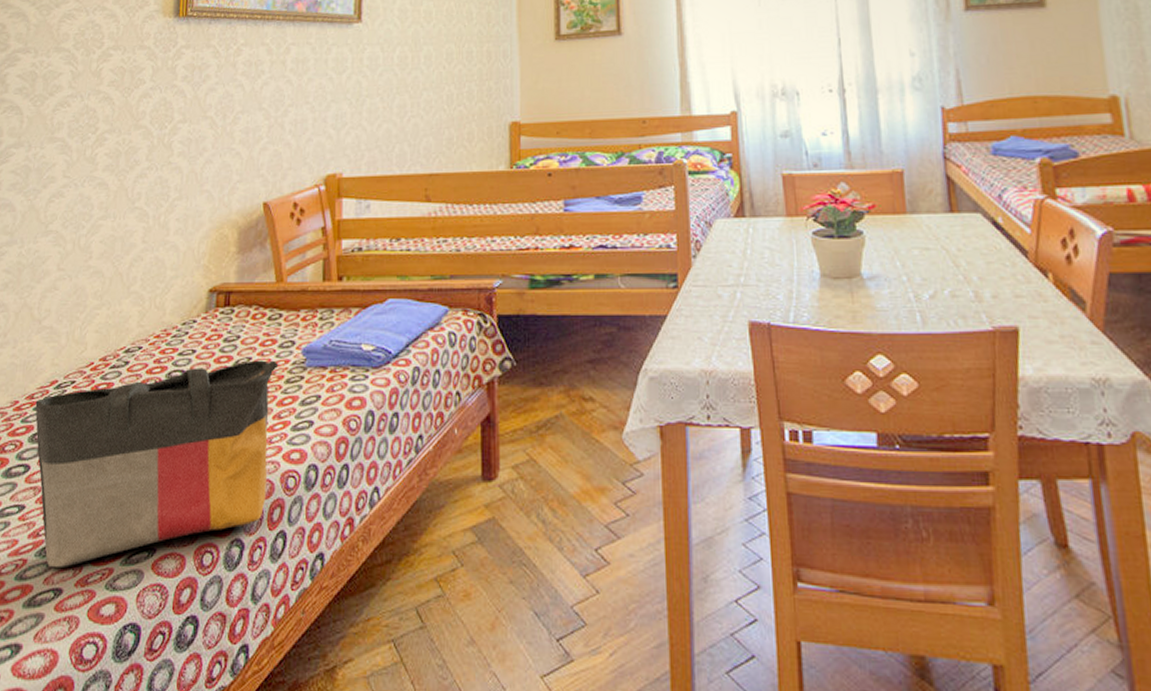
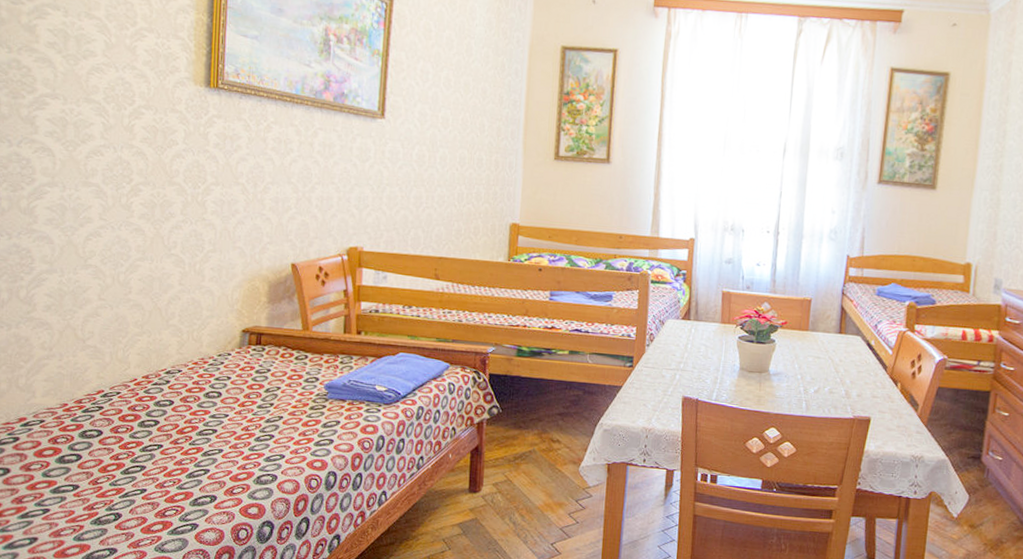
tote bag: present [35,360,279,567] -> none [84,389,304,534]

